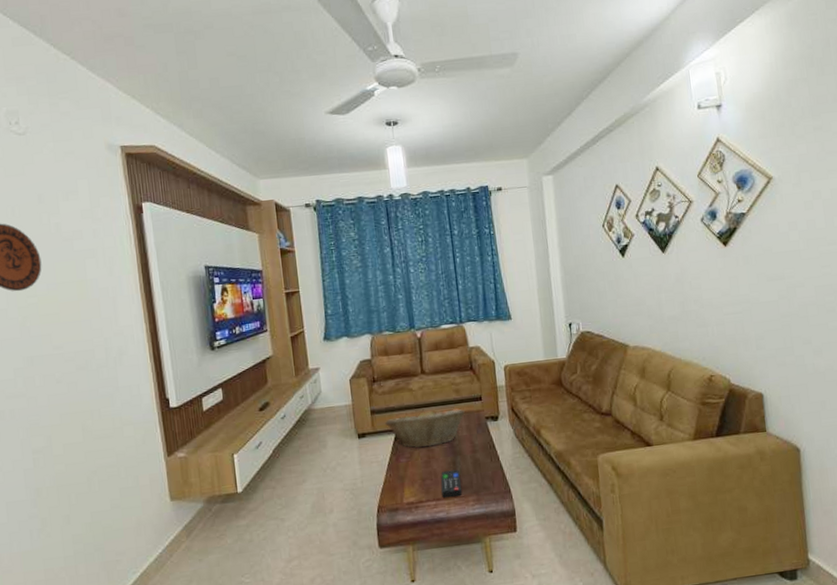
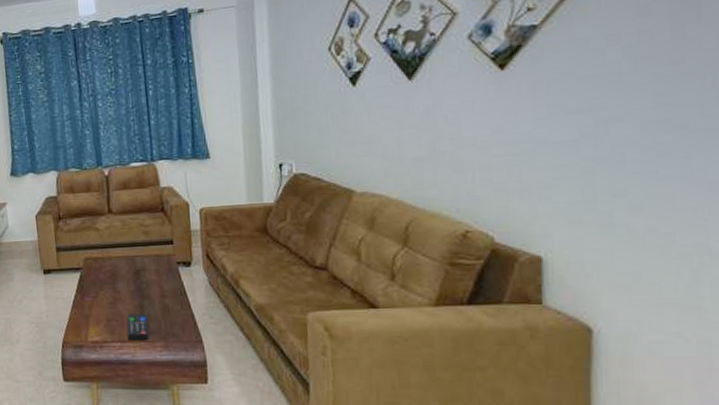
fruit basket: present [384,407,465,448] -> none [69,249,154,289]

